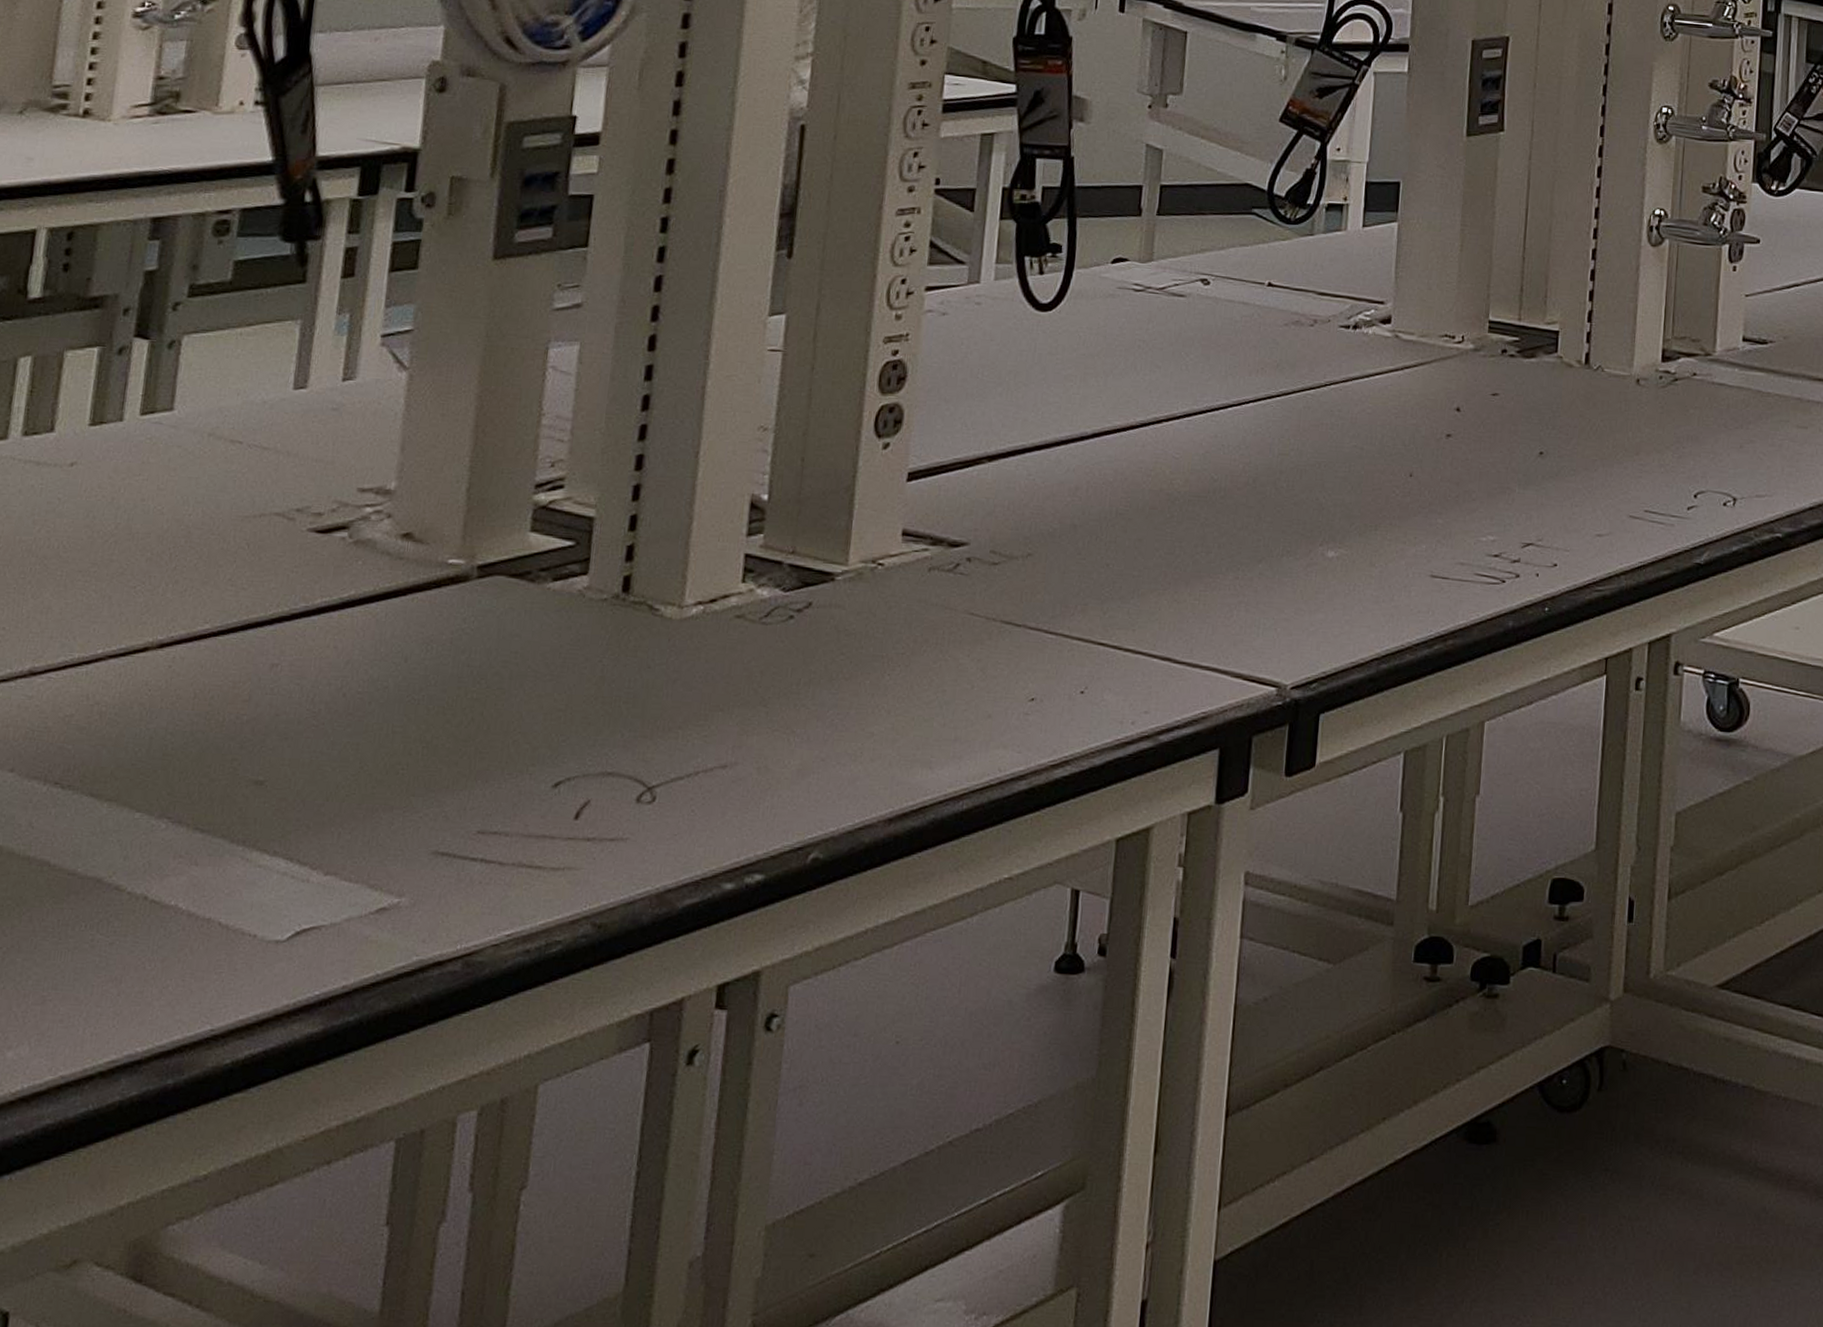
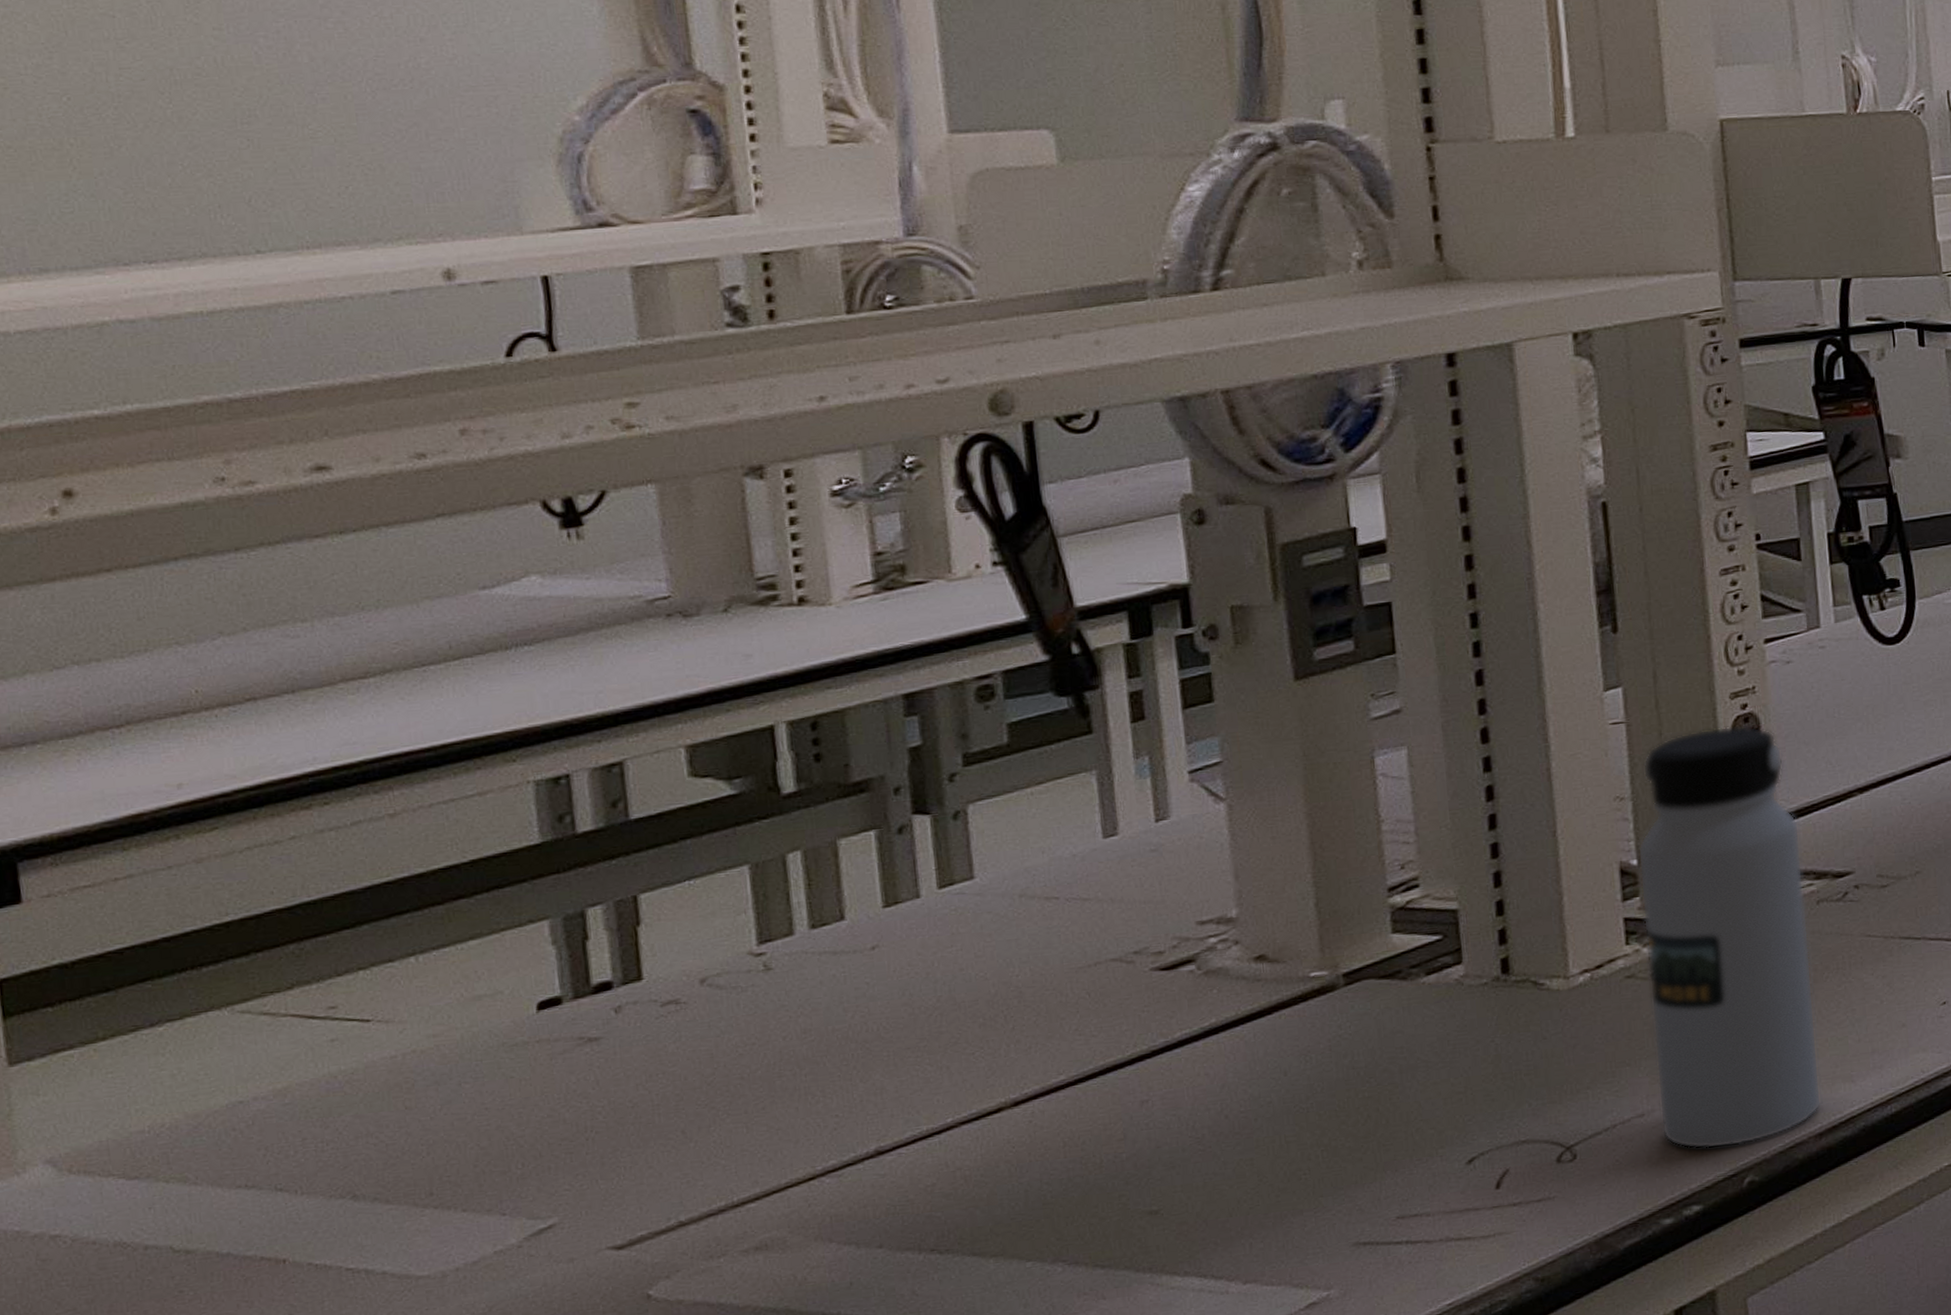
water bottle: none [740,370,926,817] -> present [1637,725,1822,1149]

